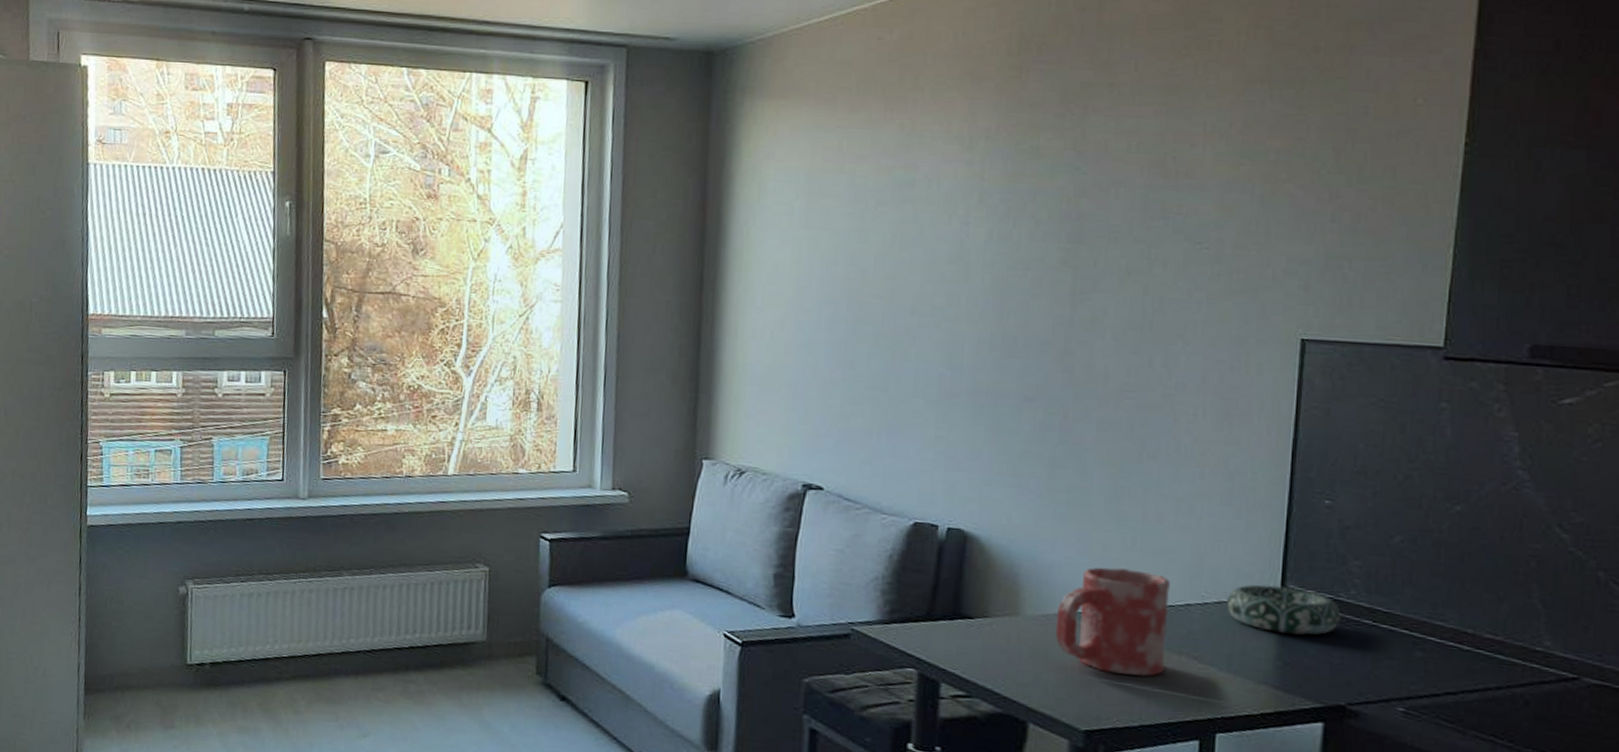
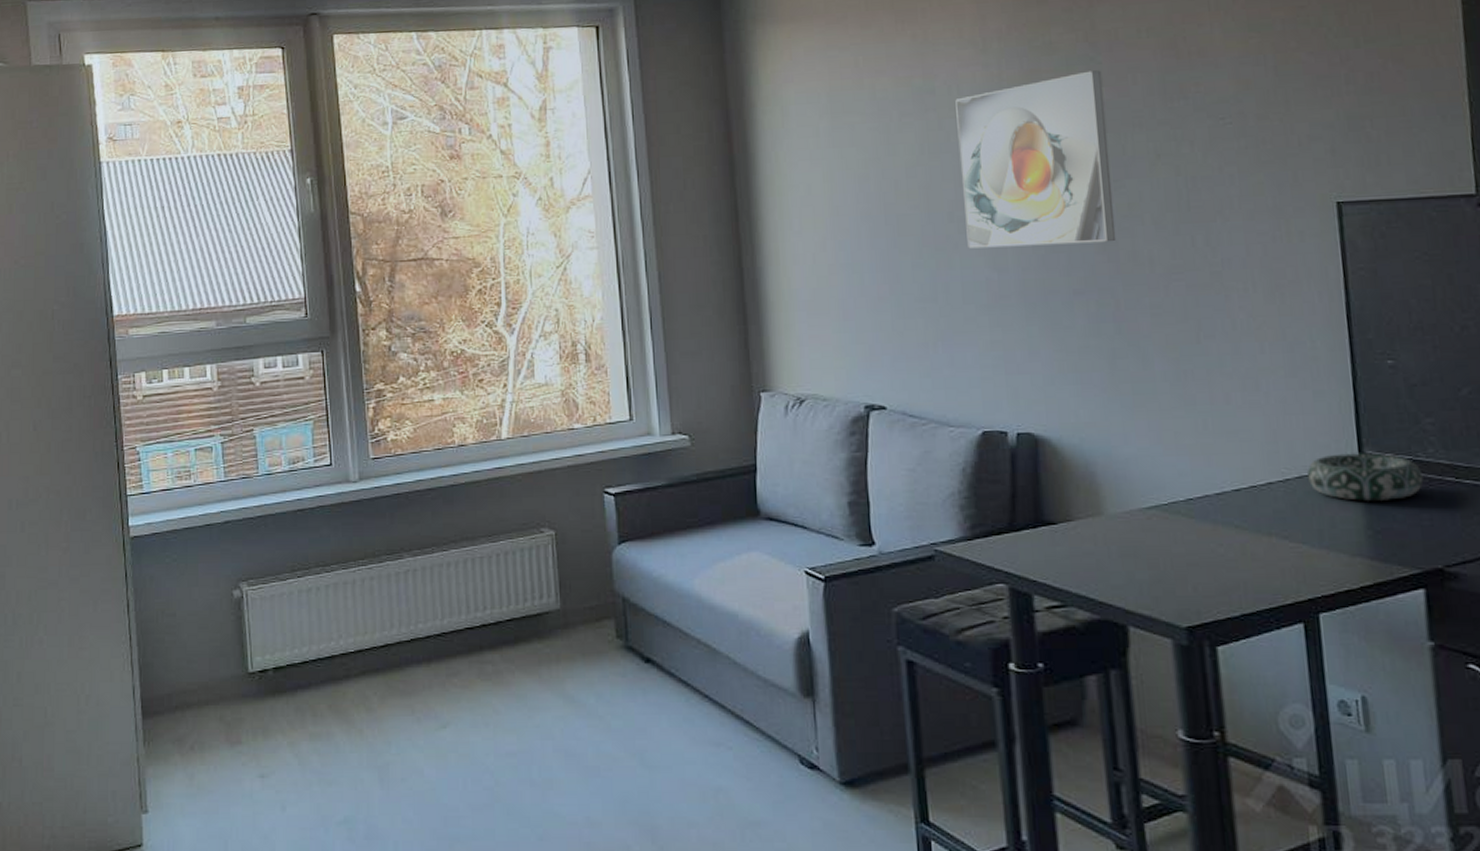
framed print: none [925,180,1085,353] -> present [955,70,1117,249]
vase: present [1055,567,1170,677] -> none [1139,454,1257,563]

